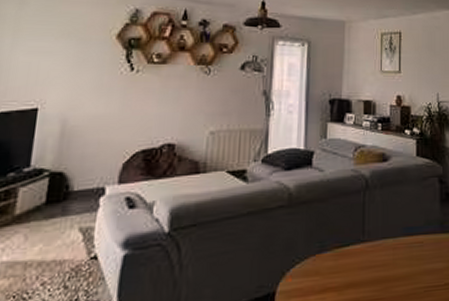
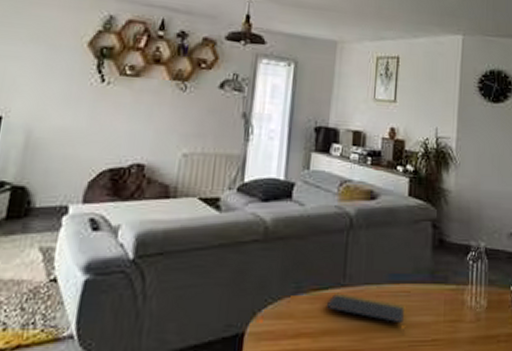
notepad: none [348,248,420,279] -> present [326,293,404,332]

